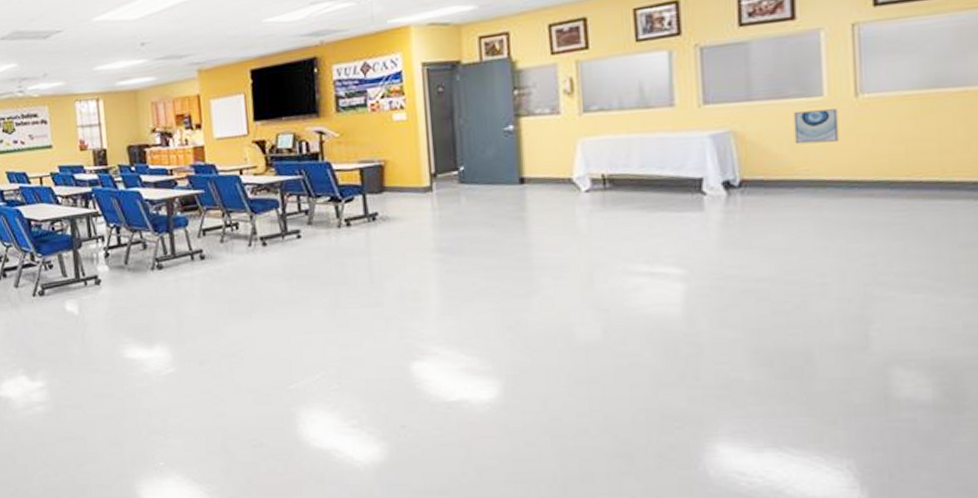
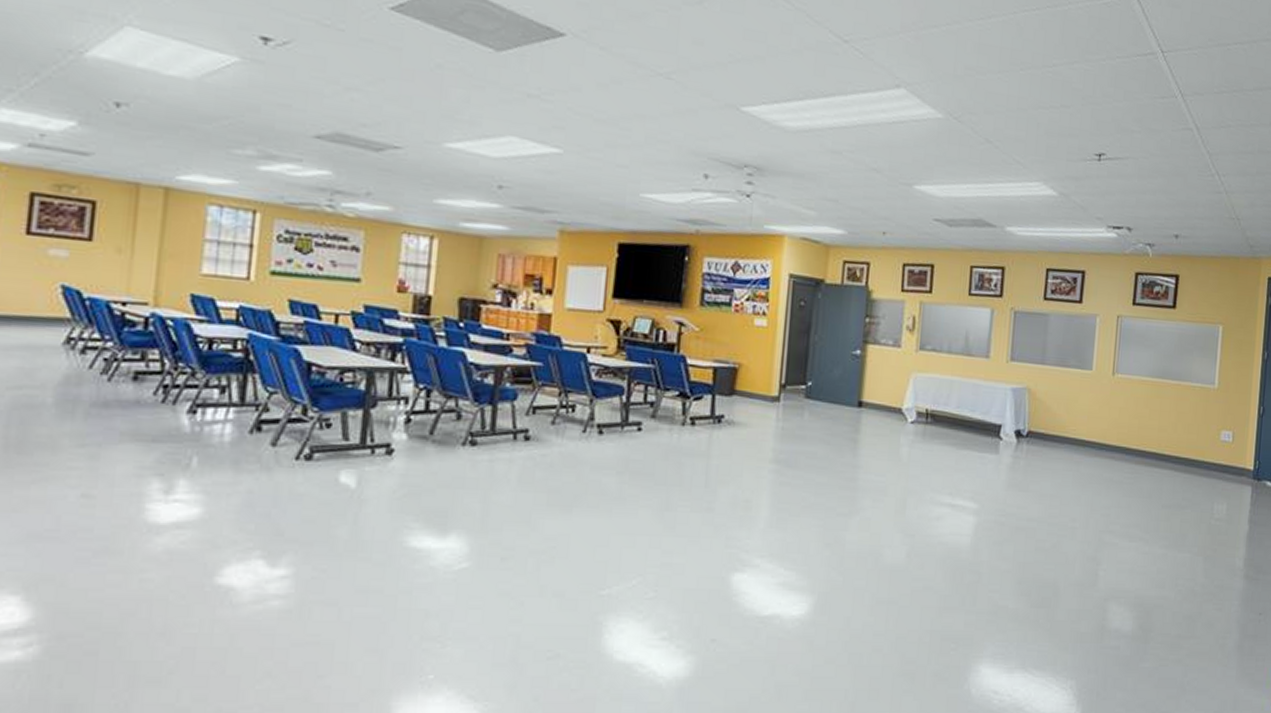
wall art: present [793,109,840,145] -> none [1069,380,1101,409]

